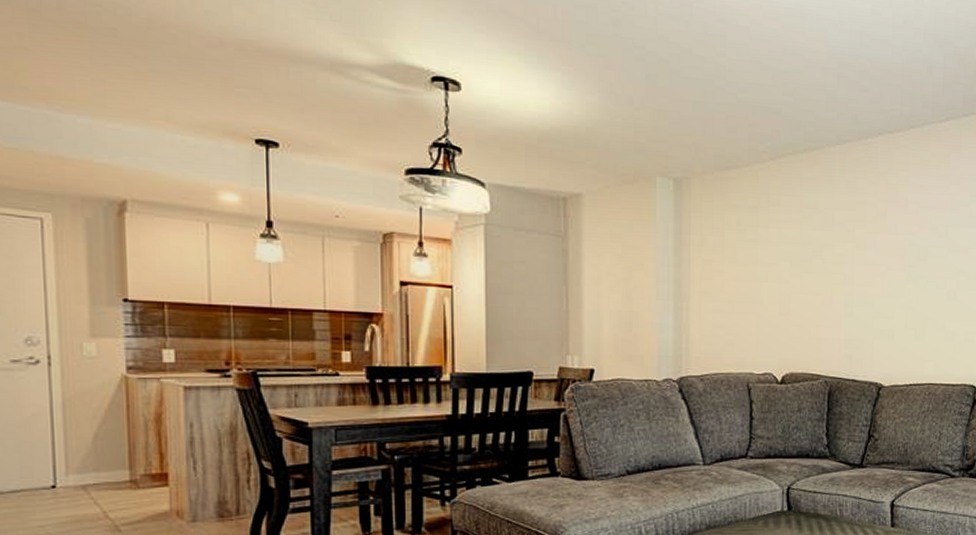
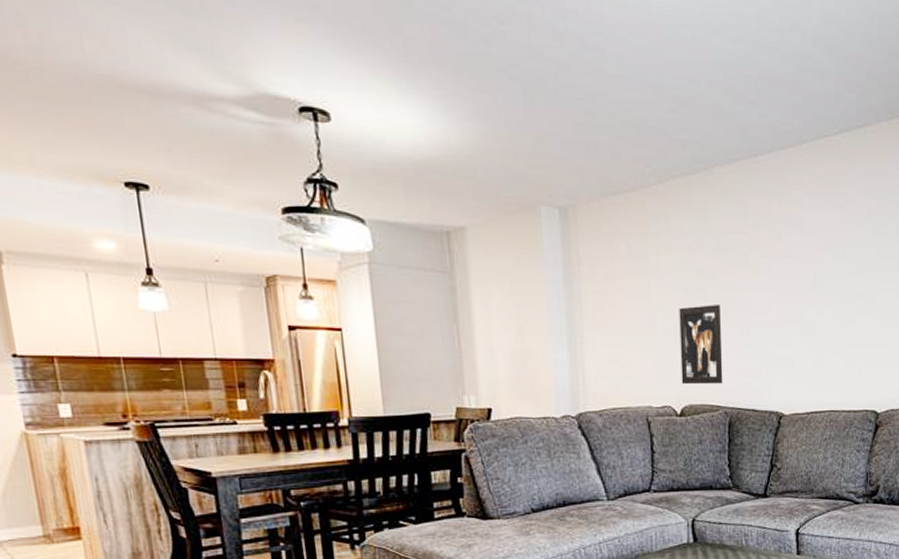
wall art: none [783,276,826,354] -> present [679,305,723,385]

